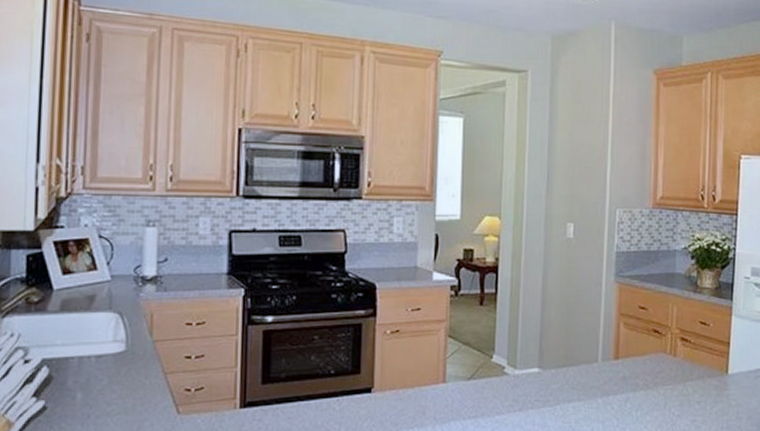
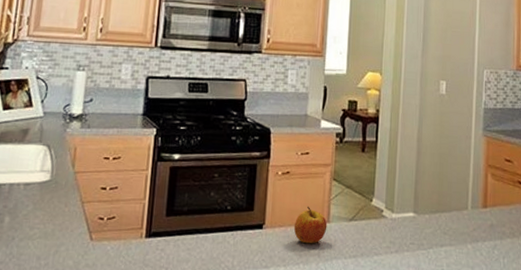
apple: none [407,366,443,406] -> present [294,206,328,244]

